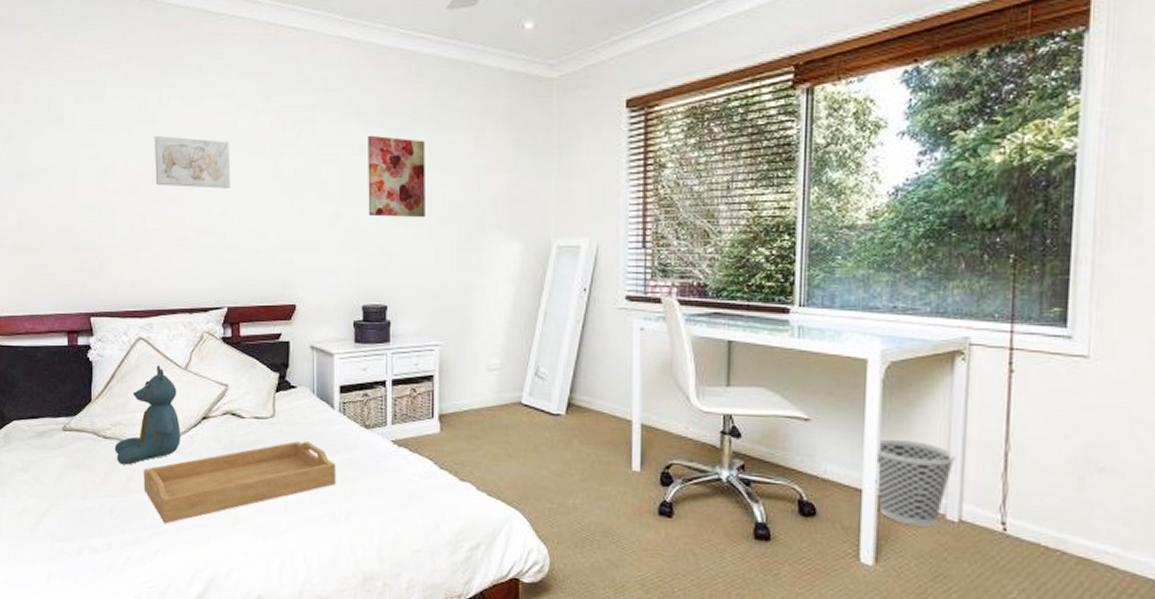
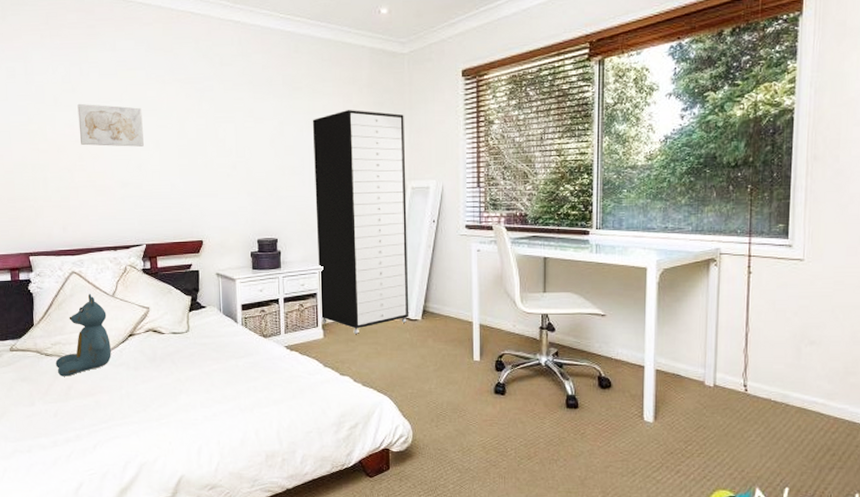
serving tray: present [143,441,336,524] -> none [81,351,242,423]
wall art: present [368,135,425,218] -> none [257,101,306,168]
storage cabinet: none [435,148,551,429] -> present [312,110,409,334]
wastebasket: present [875,438,956,526] -> none [654,327,711,391]

